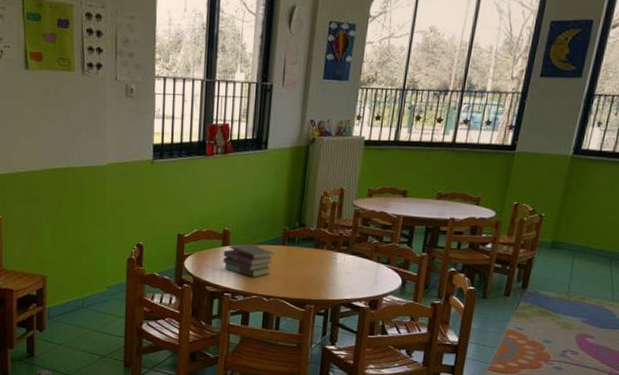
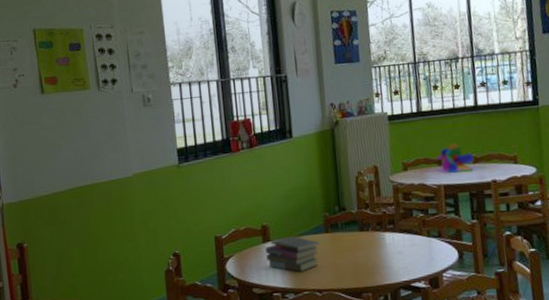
toy block set: none [403,176,439,207] -> present [437,143,474,174]

